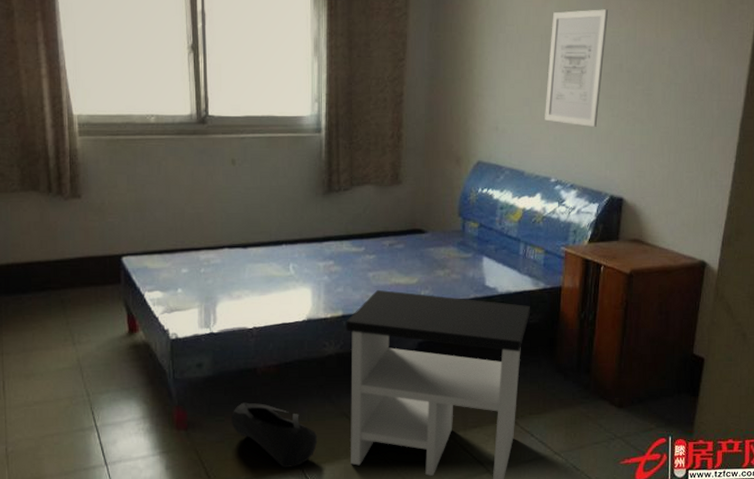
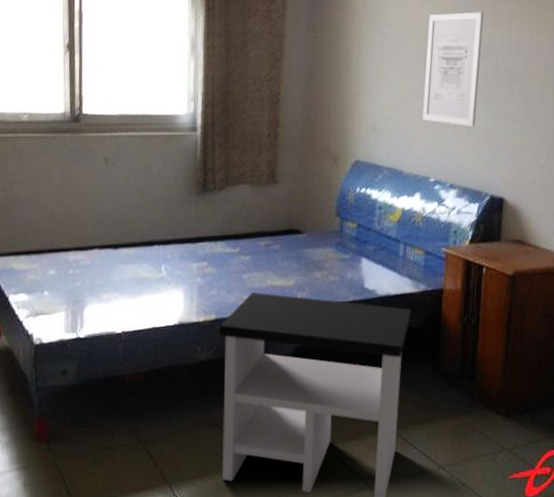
bag: present [231,402,318,468] -> none [96,412,188,484]

